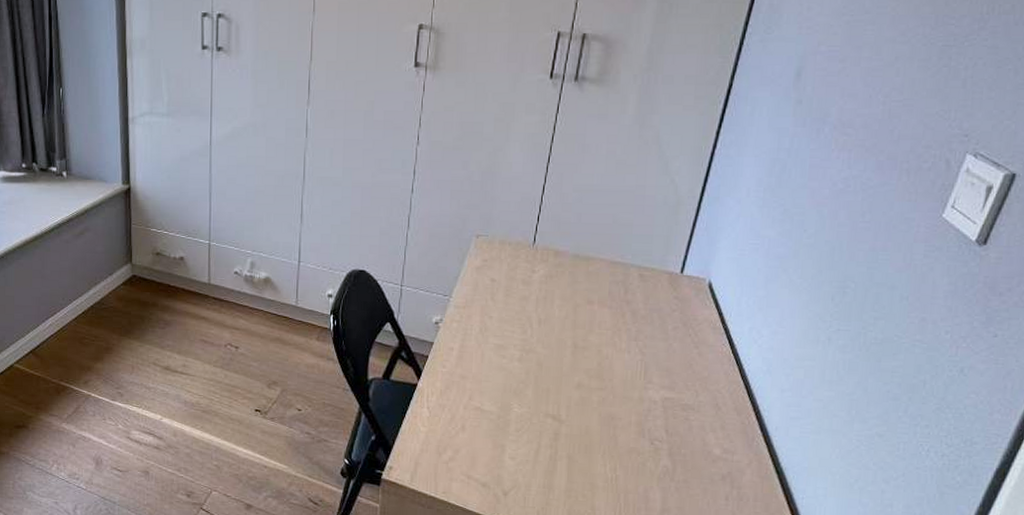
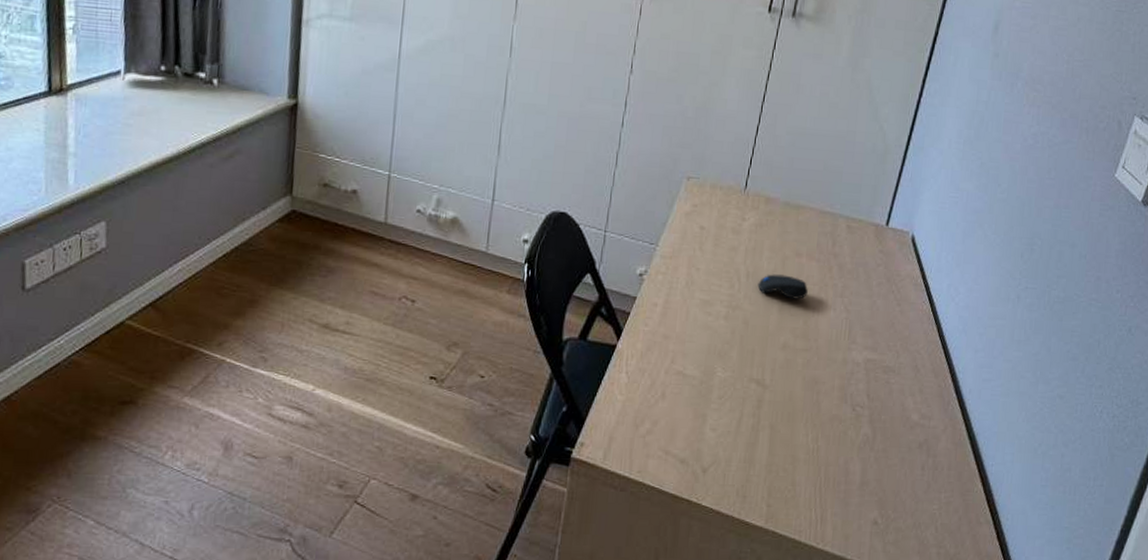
computer mouse: none [550,320,601,343] -> present [757,274,808,300]

